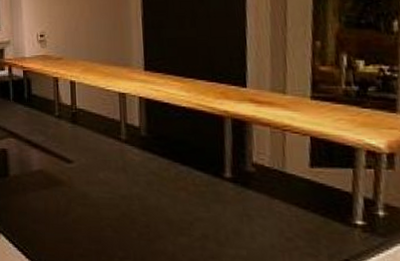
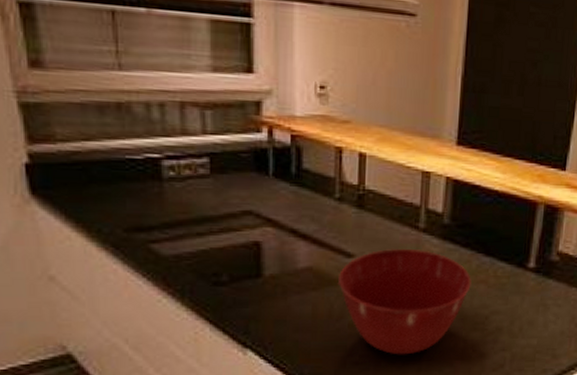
mixing bowl: none [61,157,173,253] -> present [337,249,472,355]

